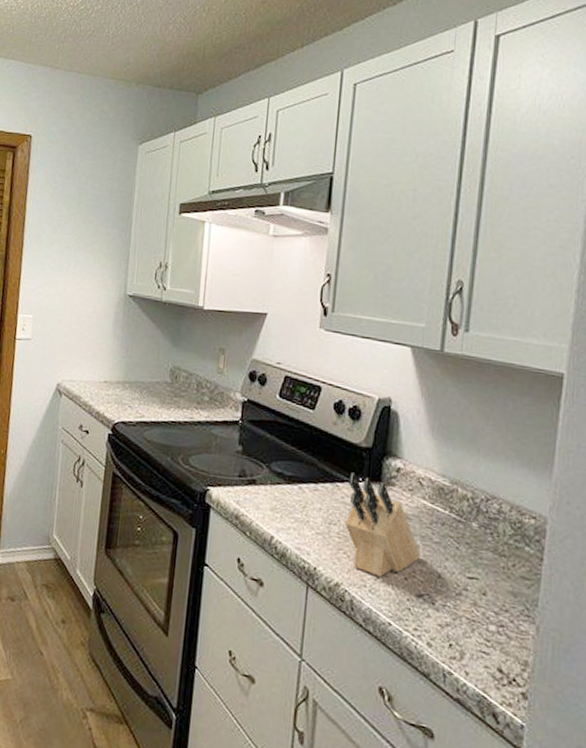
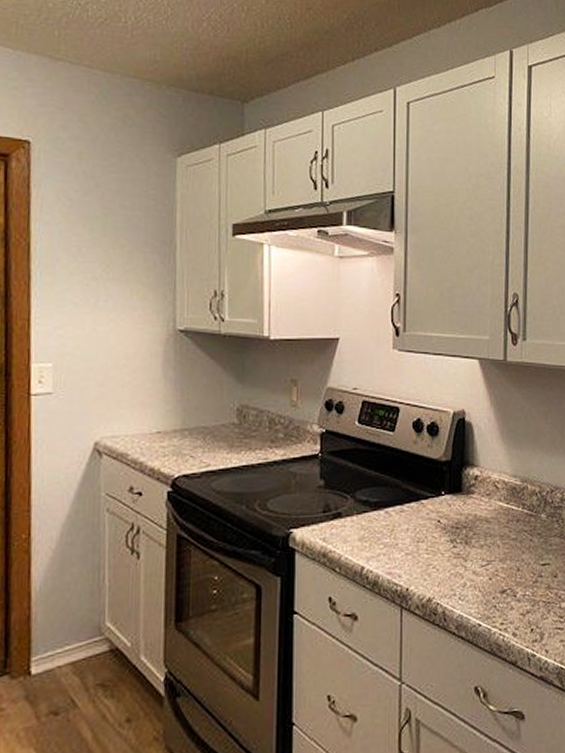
knife block: present [344,472,421,577] -> none [431,487,502,583]

